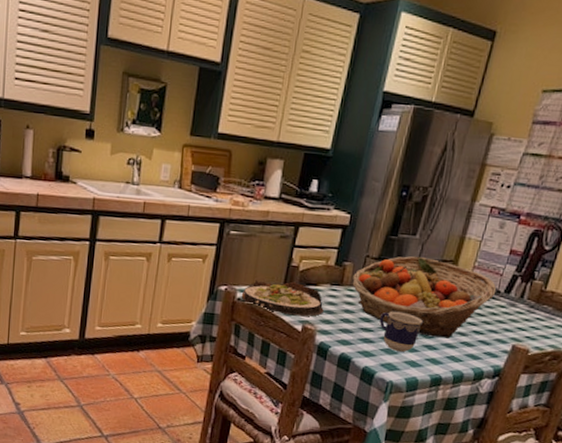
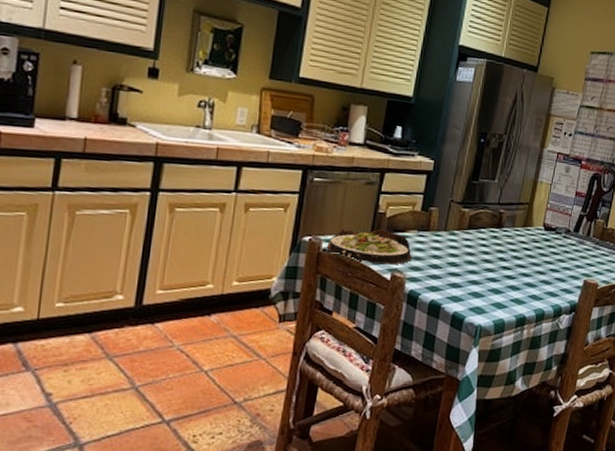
fruit basket: present [352,256,497,339] -> none [438,199,567,278]
cup: present [379,311,423,352] -> none [466,254,505,294]

